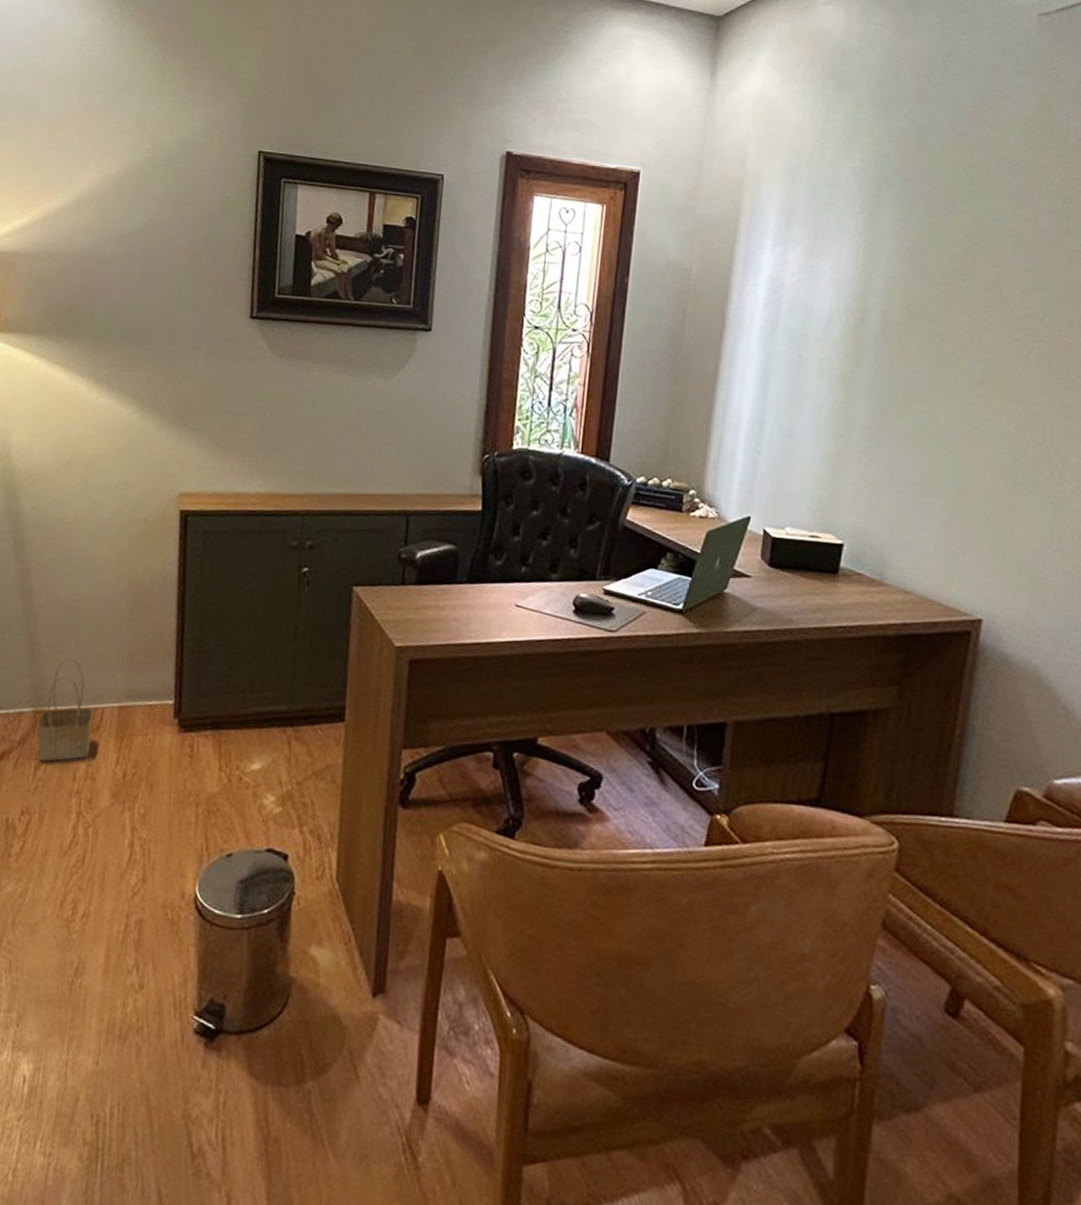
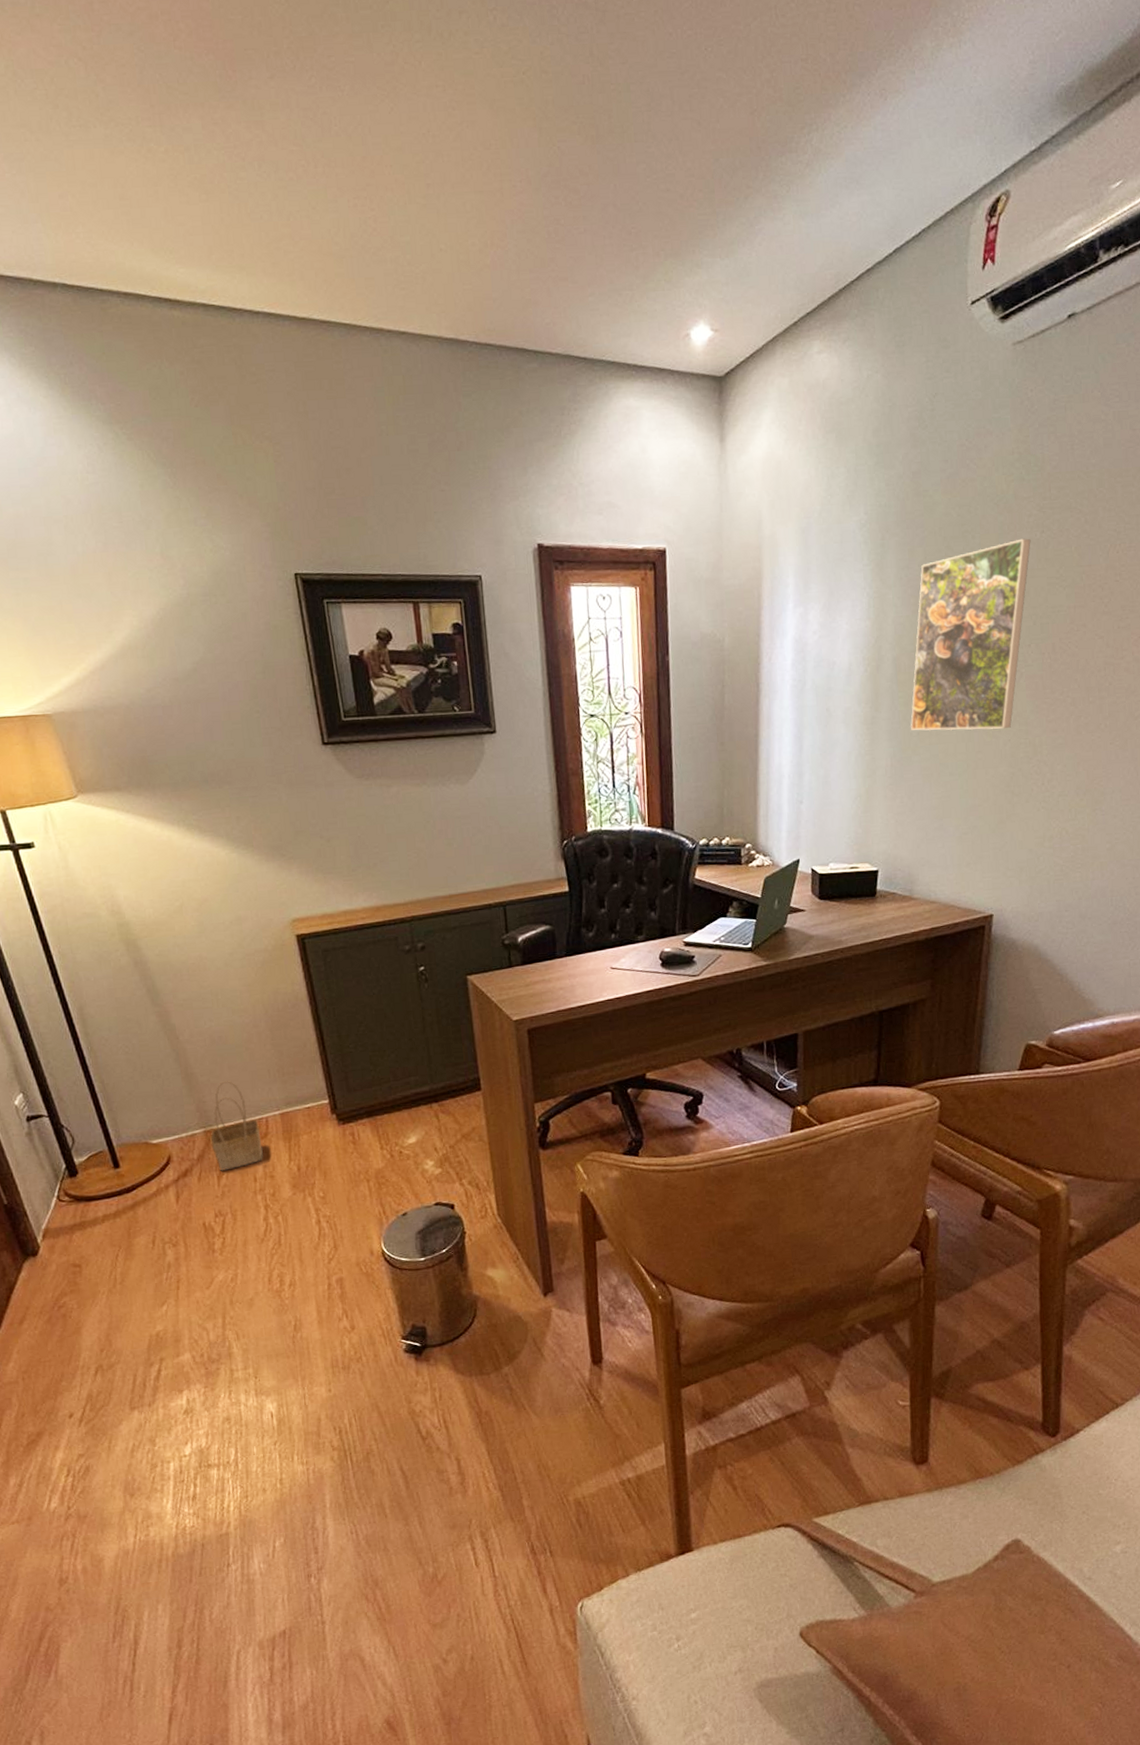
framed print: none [896,206,1050,407] -> present [911,538,1031,731]

